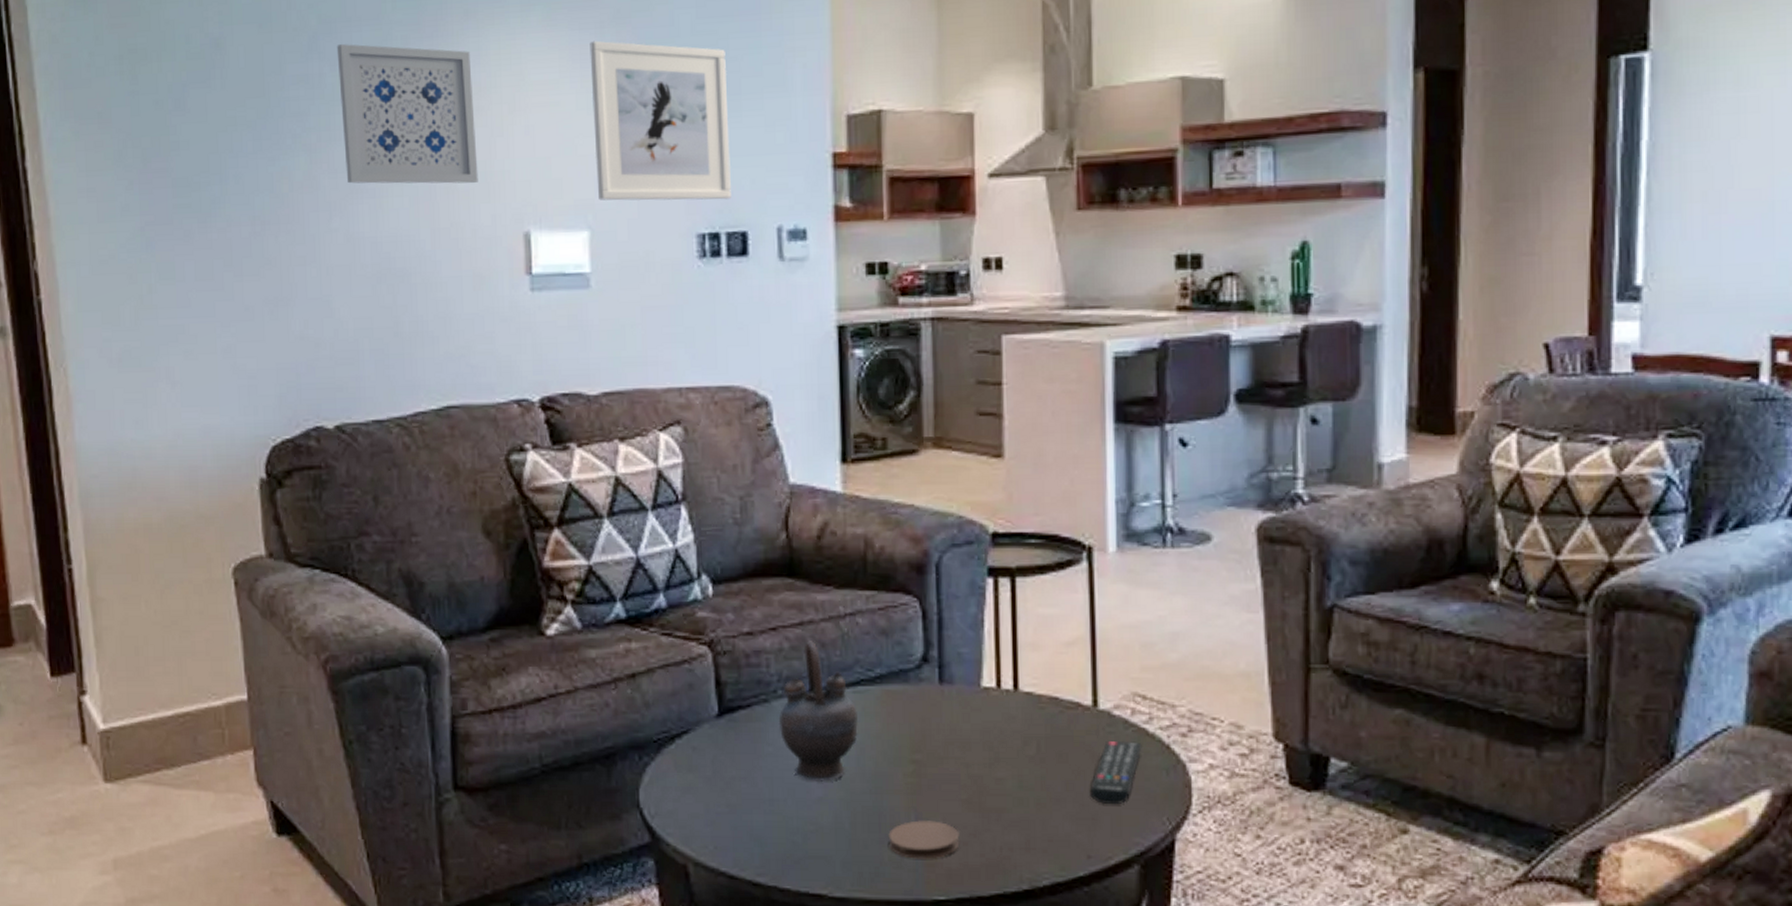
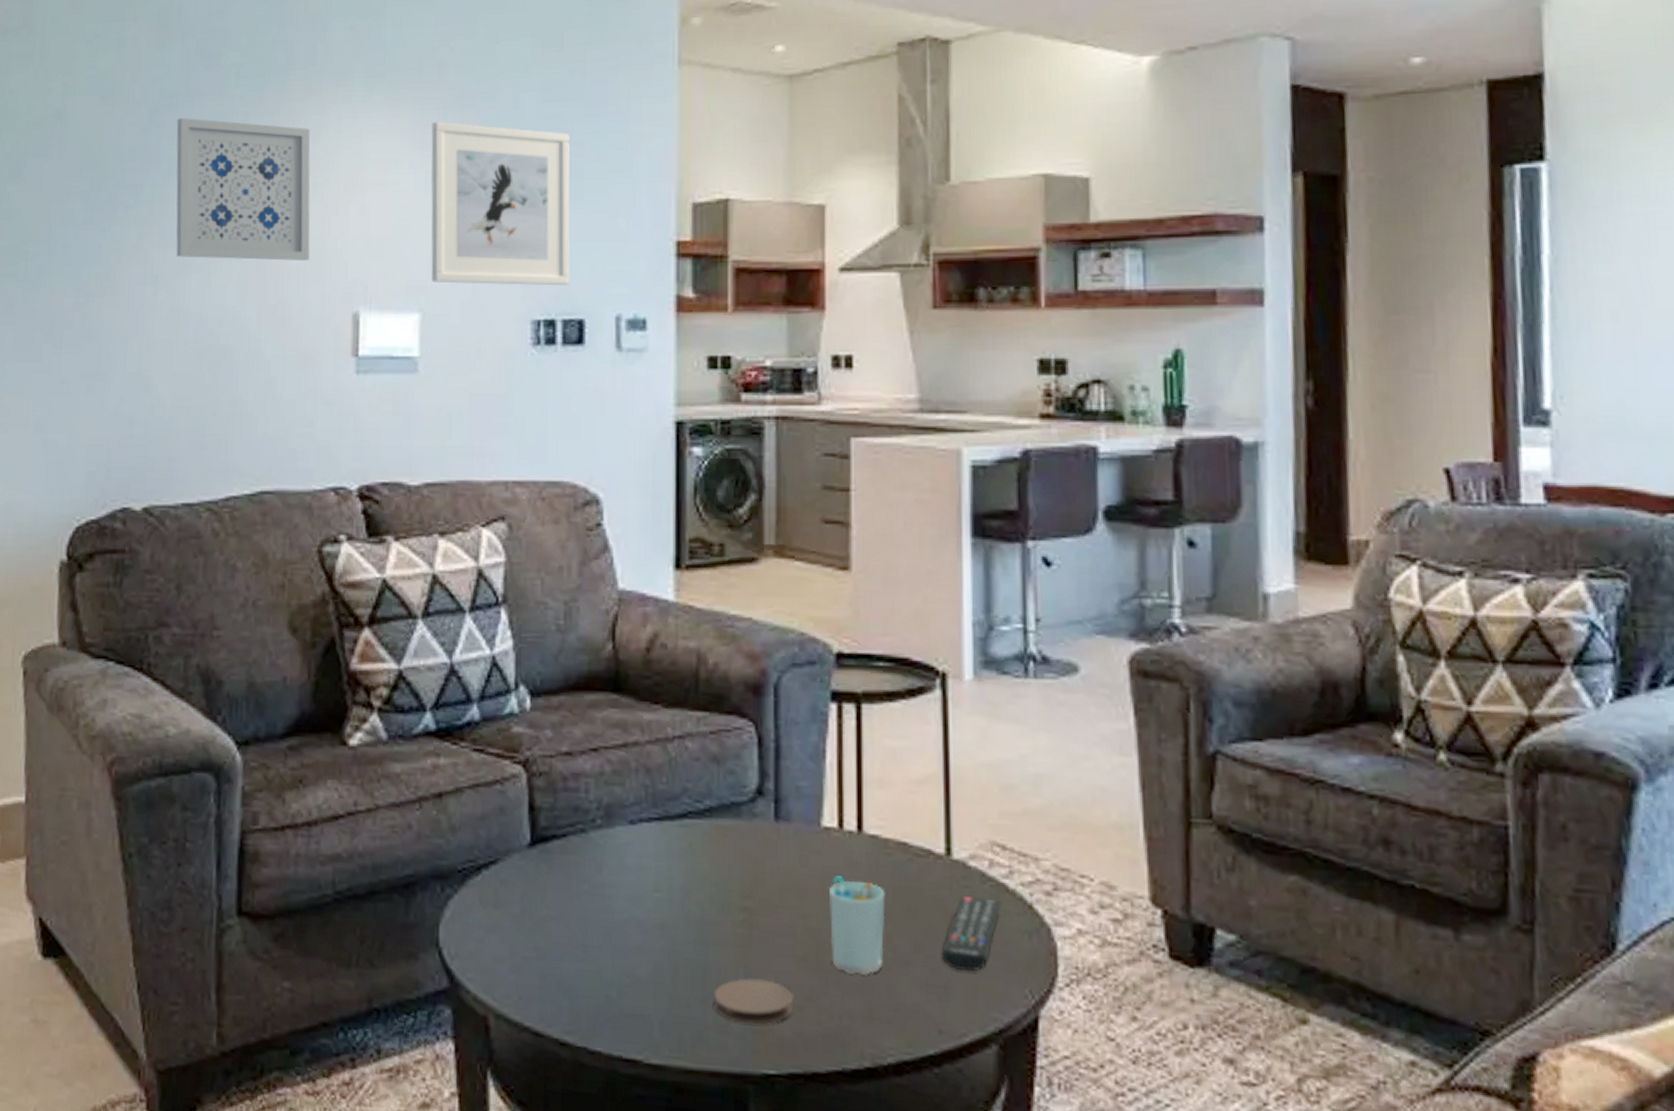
teapot: present [778,641,859,783] -> none [596,765,685,928]
cup: none [989,729,1040,812] -> present [829,876,886,975]

